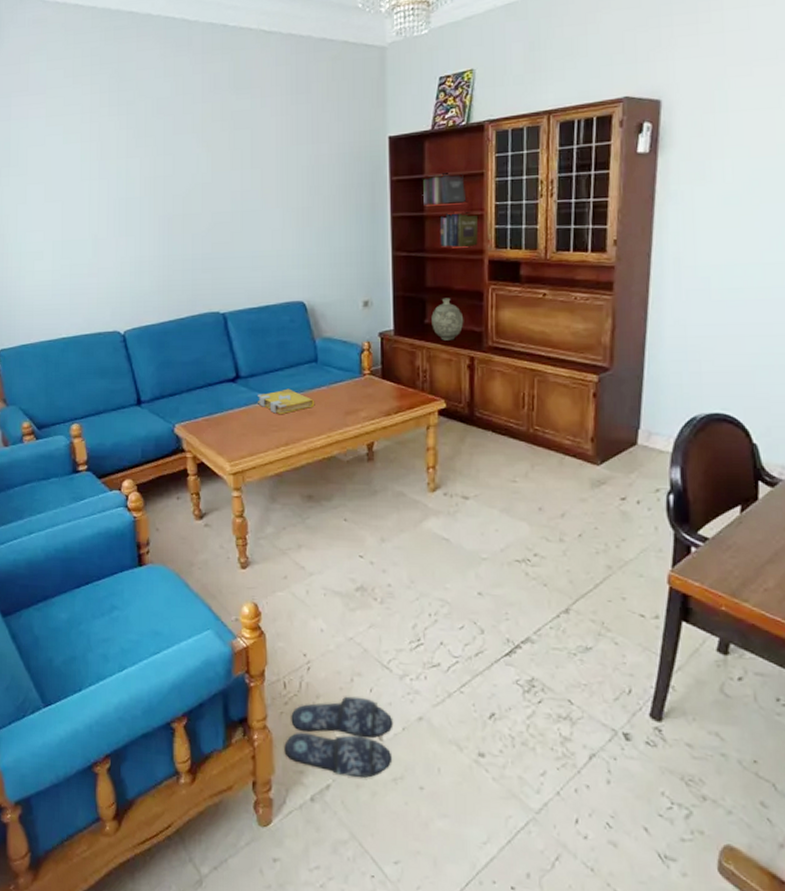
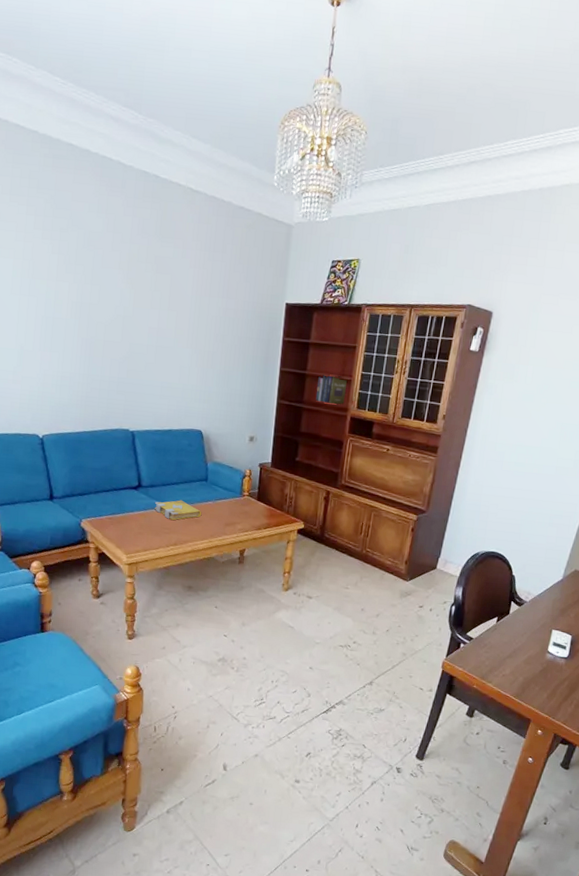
slippers: present [284,696,392,779] -> none [150,738,235,797]
books: present [422,173,466,205] -> none [306,341,341,368]
decorative vase: present [431,298,464,340] -> none [301,442,326,477]

